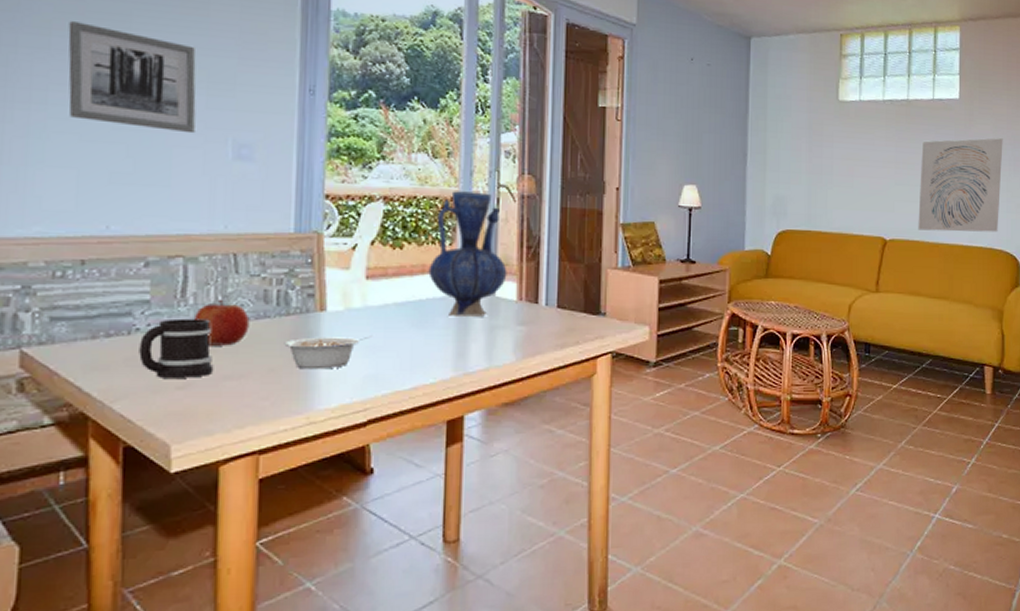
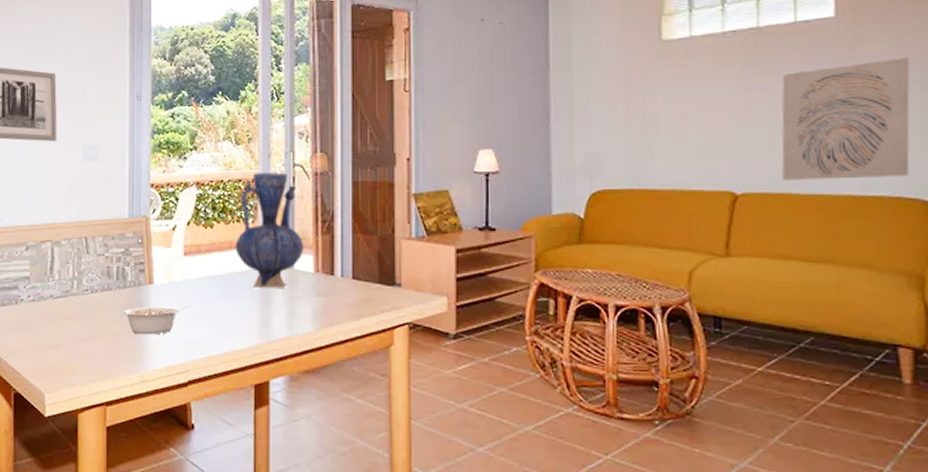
mug: present [139,318,214,378] -> none [23,291,73,340]
fruit: present [193,299,250,346] -> none [58,275,98,314]

